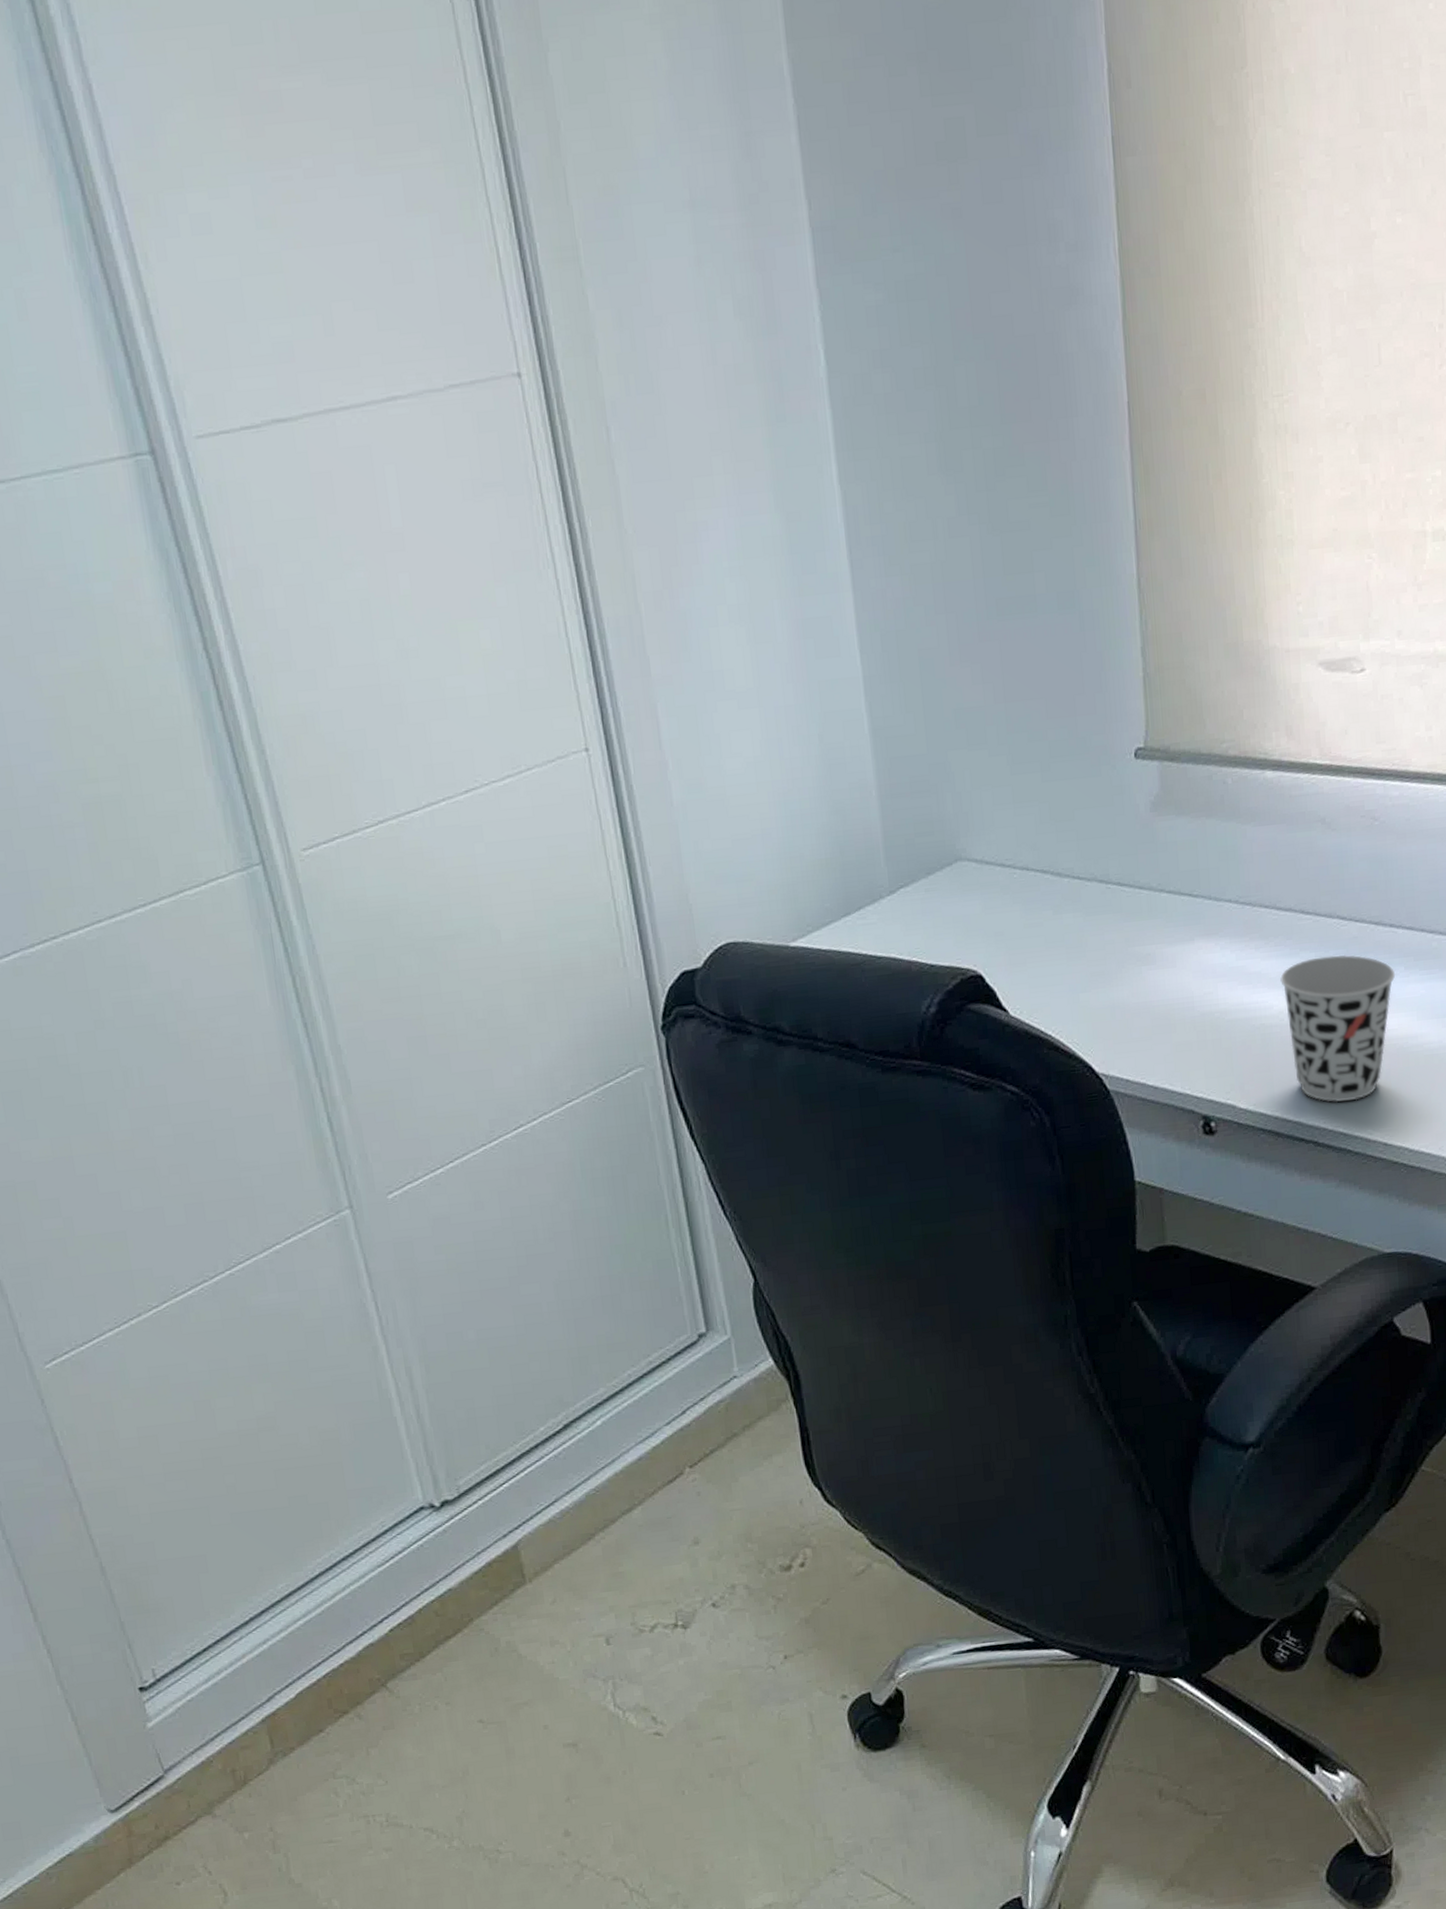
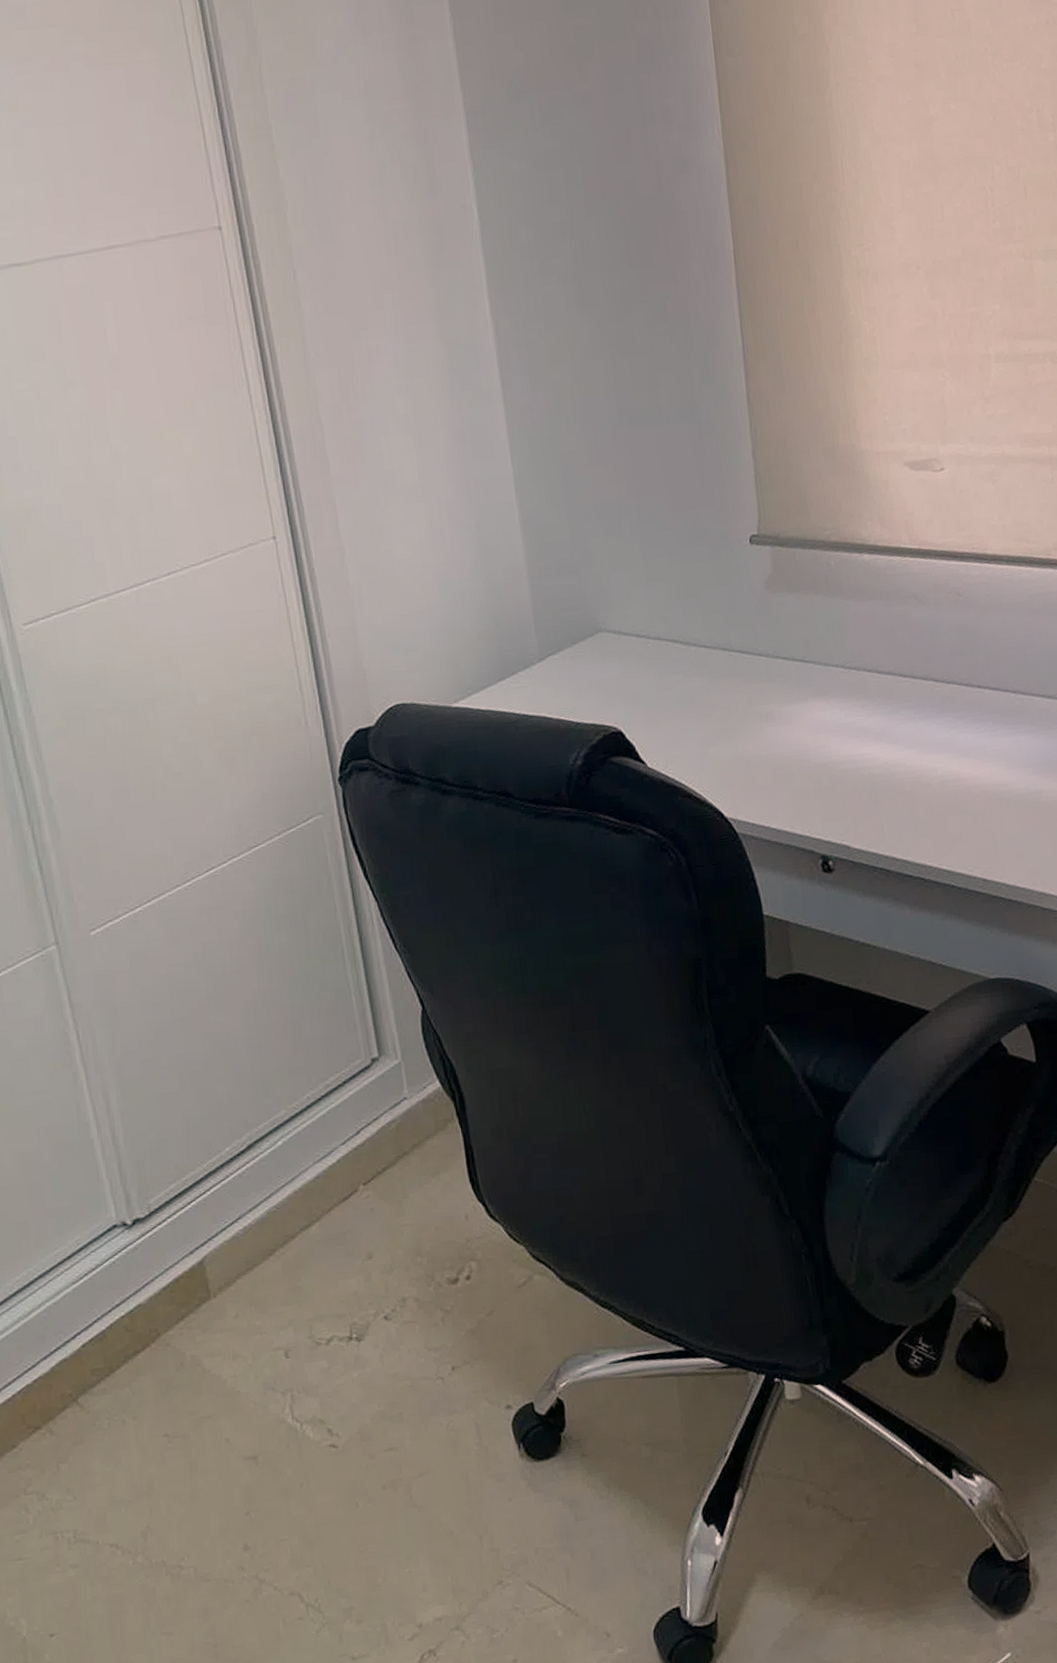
cup: present [1280,954,1395,1102] -> none [884,712,985,843]

